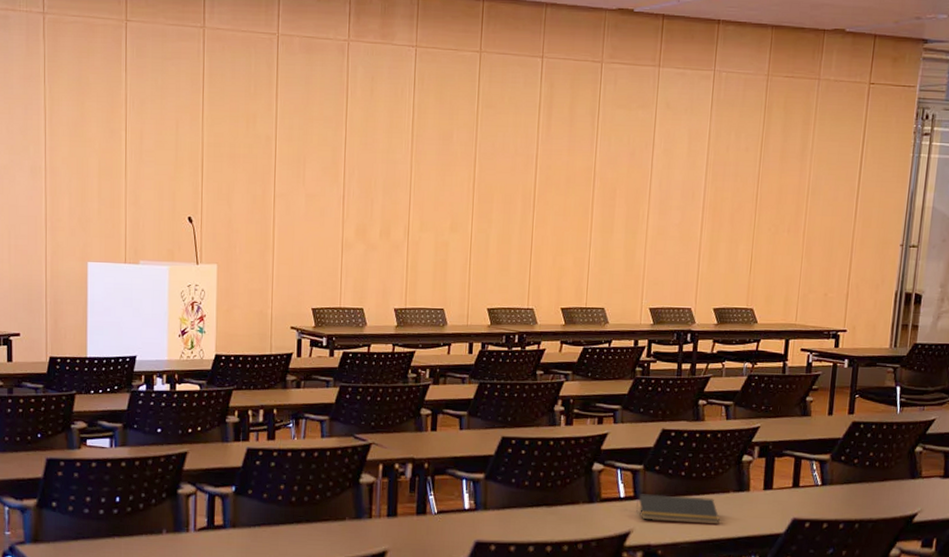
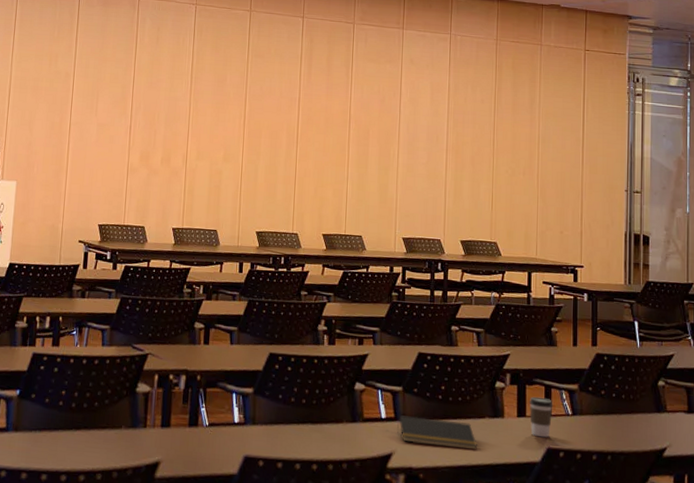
coffee cup: none [776,468,803,509] -> present [529,396,553,438]

